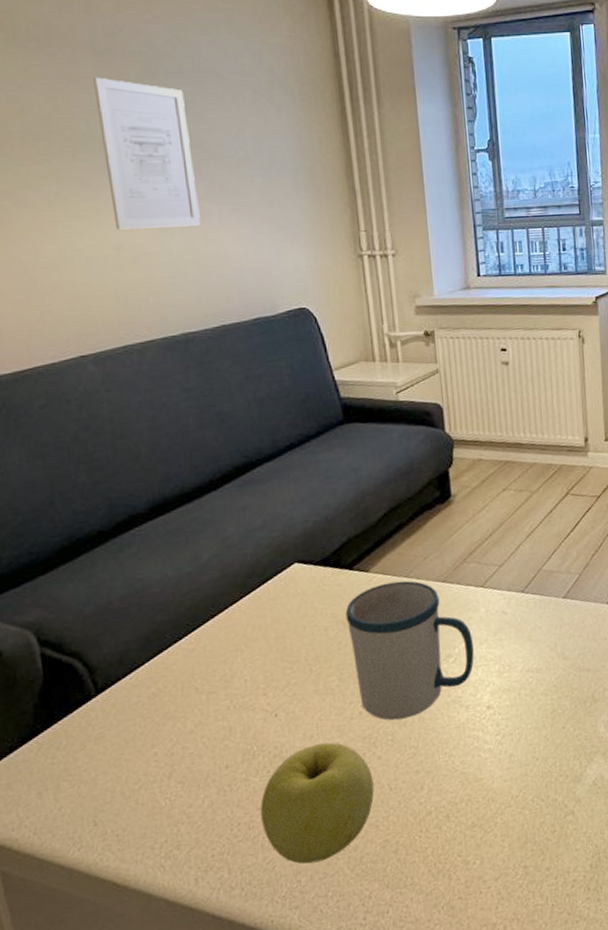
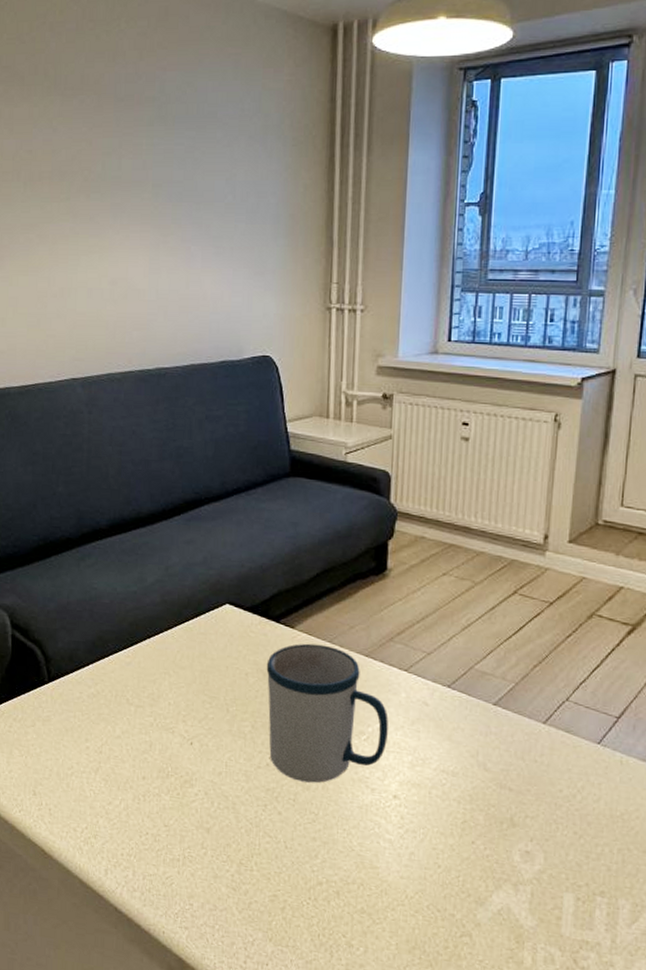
wall art: present [92,77,201,230] -> none [112,122,186,267]
apple: present [260,742,374,864] -> none [167,781,271,894]

